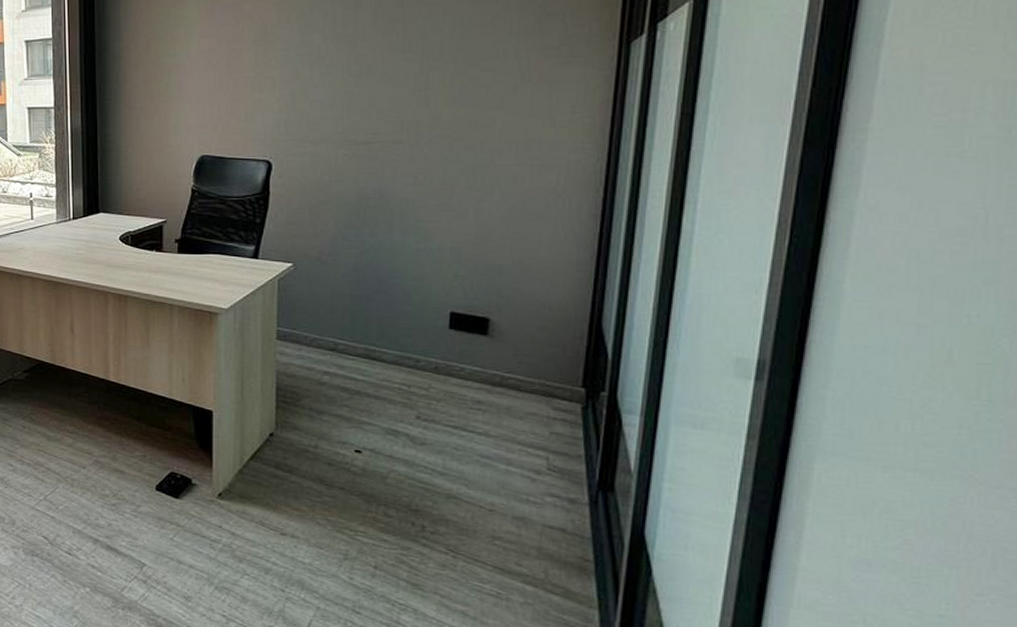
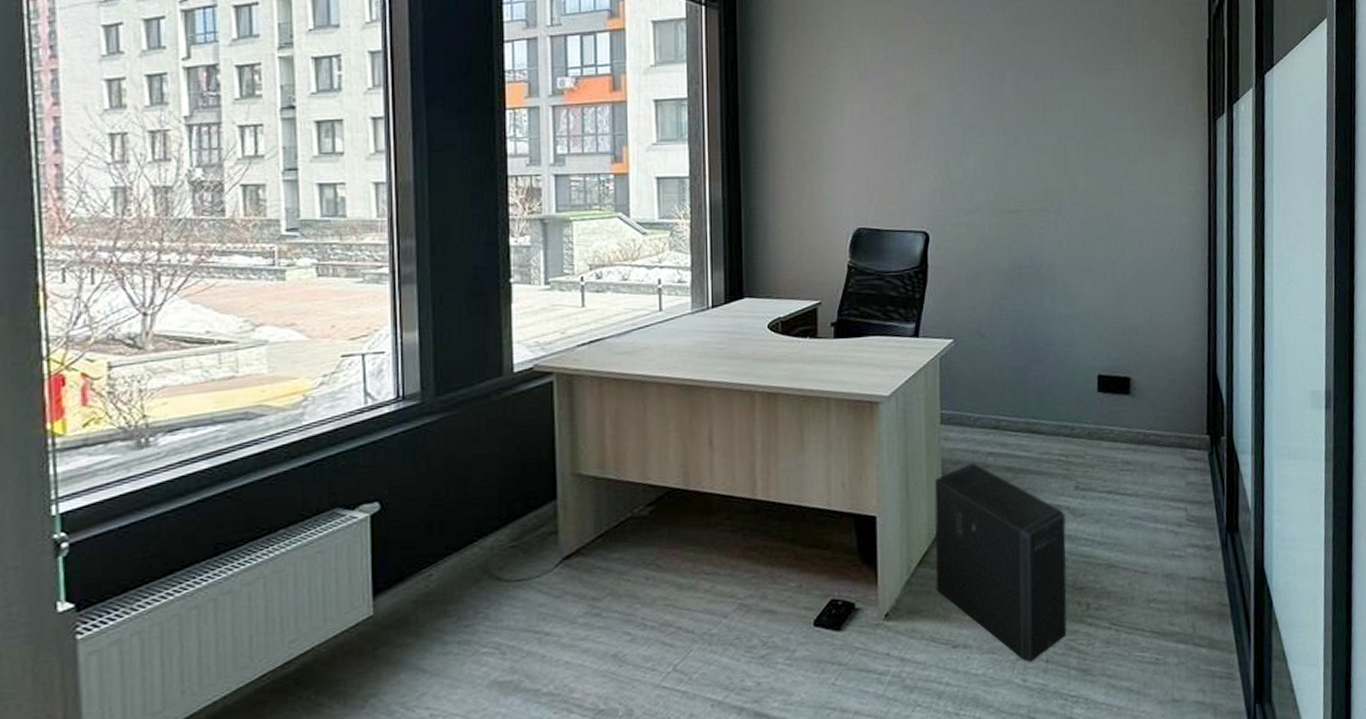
computer tower: none [266,378,405,564] -> present [934,462,1067,662]

